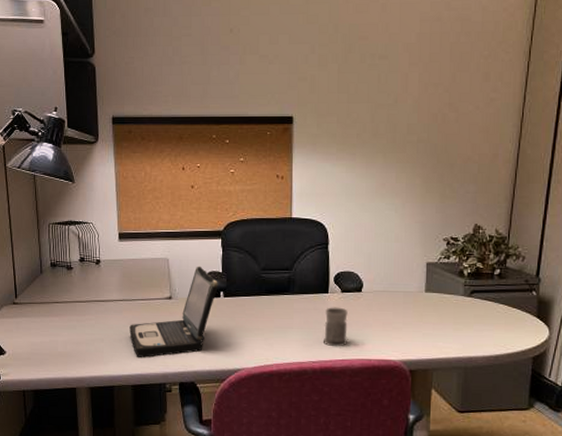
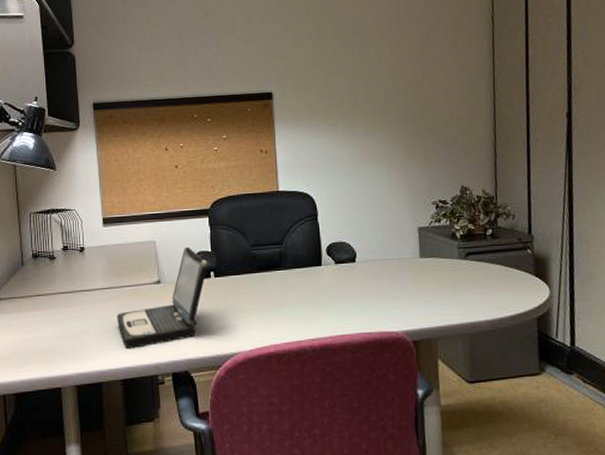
mug: present [322,307,348,347] -> none [320,279,346,322]

